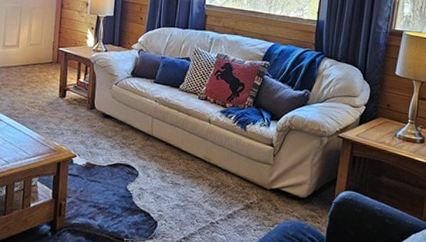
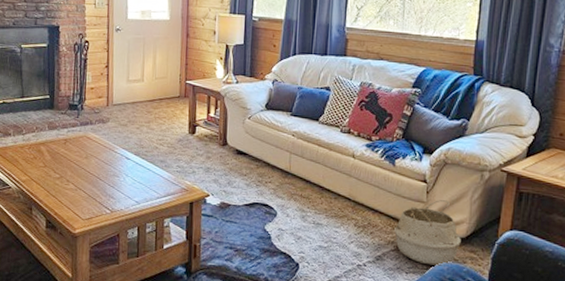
woven basket: none [243,162,303,224] -> present [393,200,461,266]

